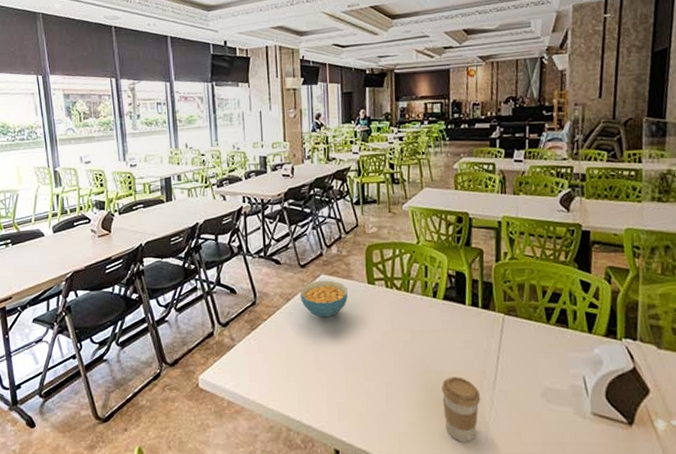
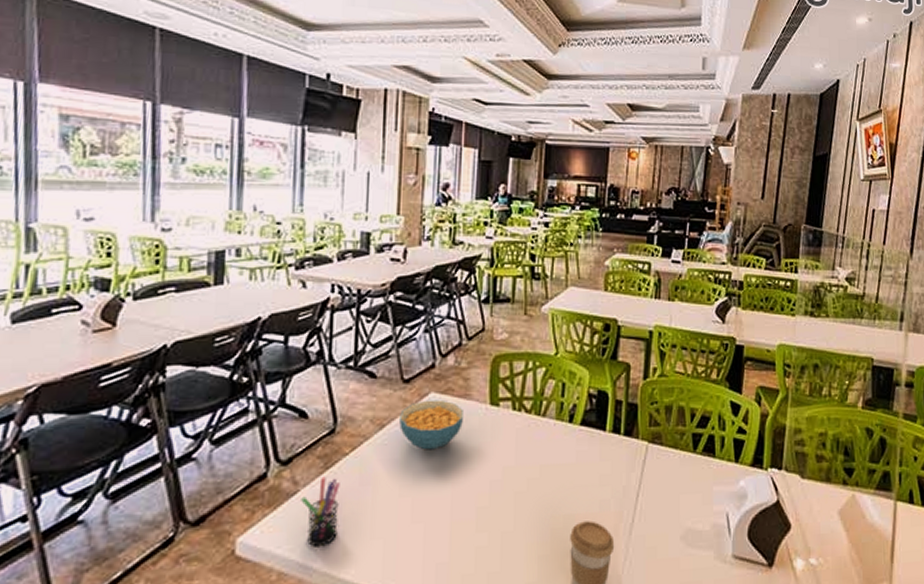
pen holder: none [237,335,265,385] -> present [301,476,340,547]

